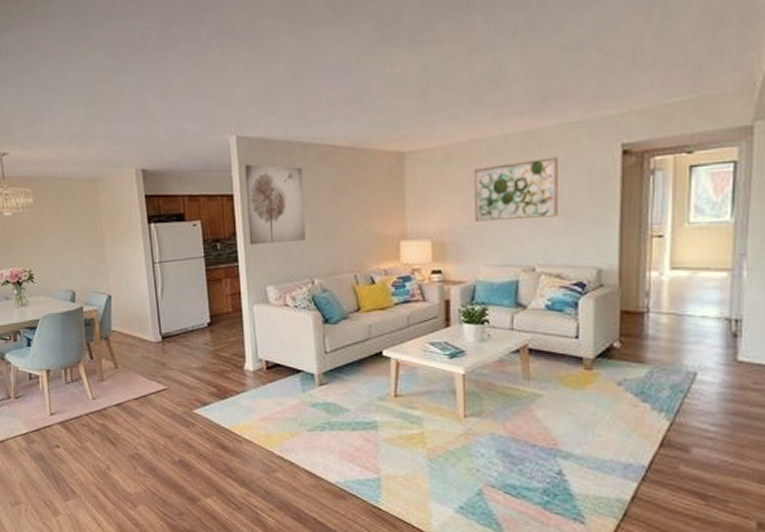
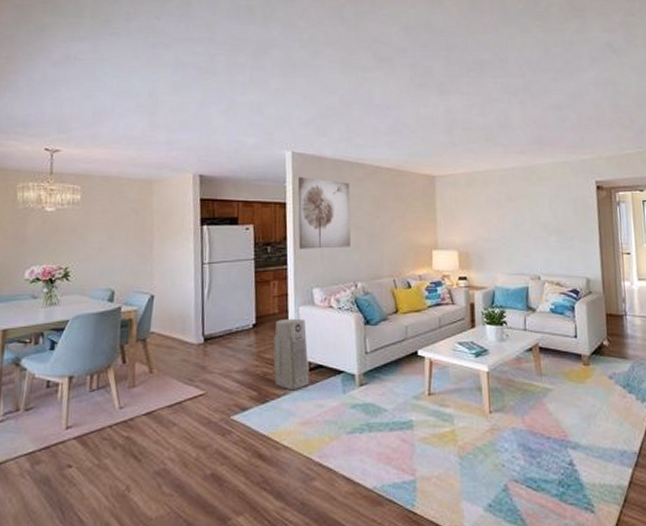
air purifier: none [229,317,267,388] -> present [273,318,309,391]
wall art: present [473,157,558,222] -> none [490,188,555,237]

